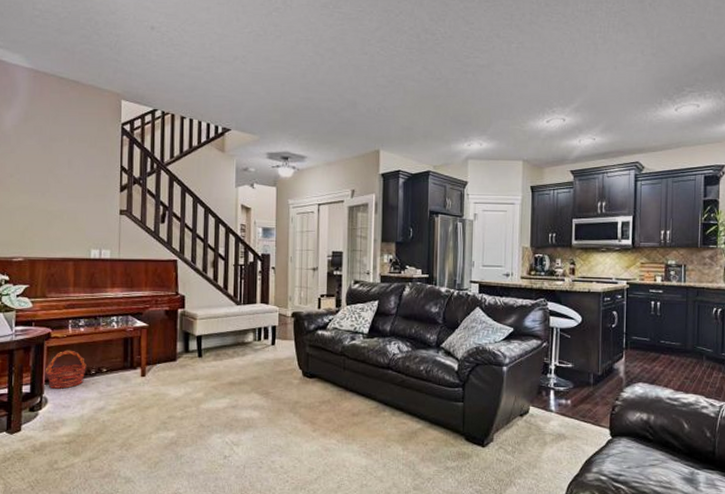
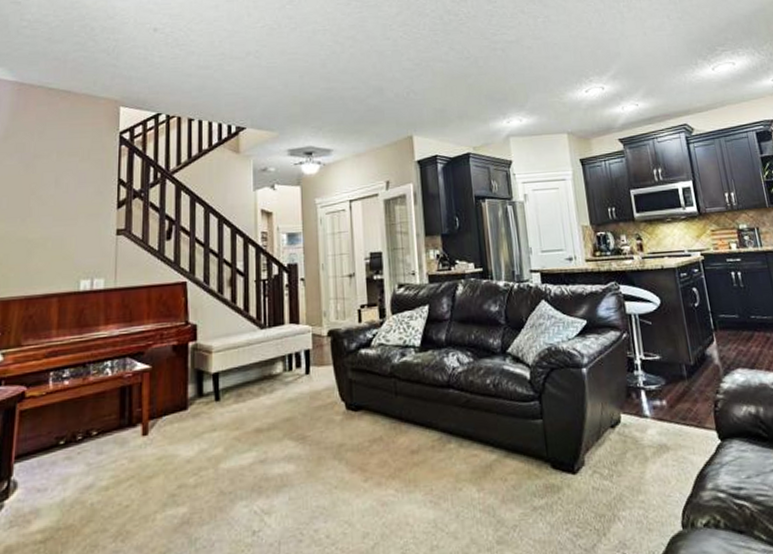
basket: present [45,350,86,389] -> none [15,411,71,467]

